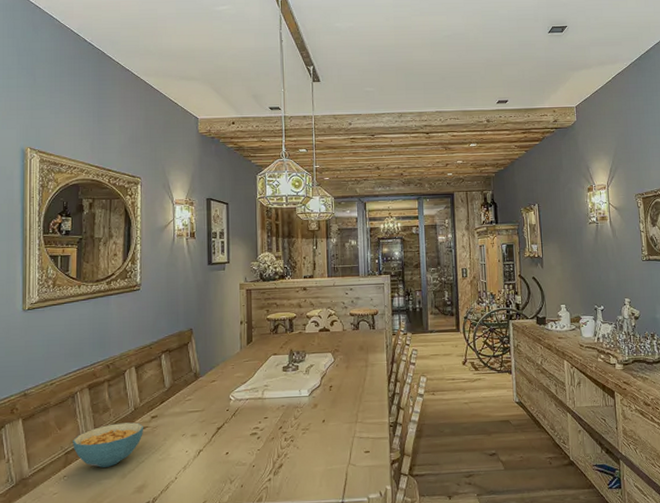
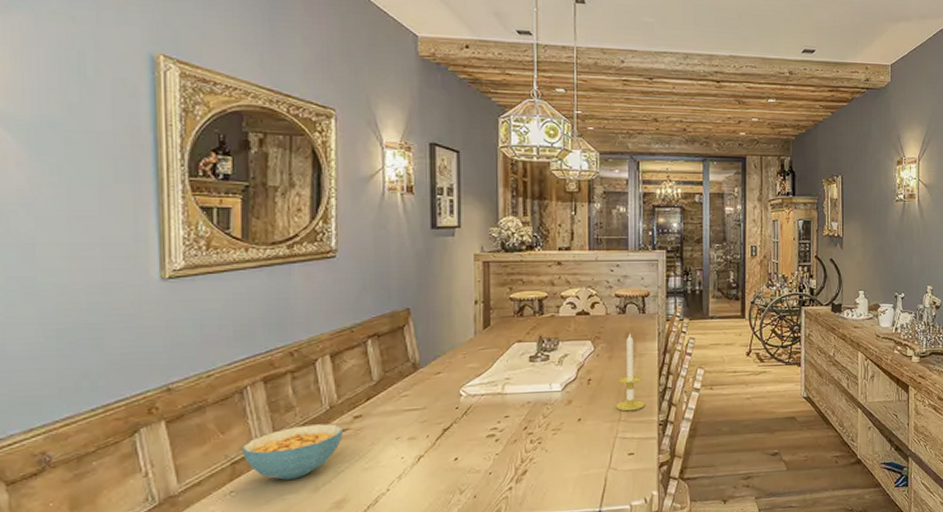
candle: none [353,346,378,414] -> present [615,333,645,412]

